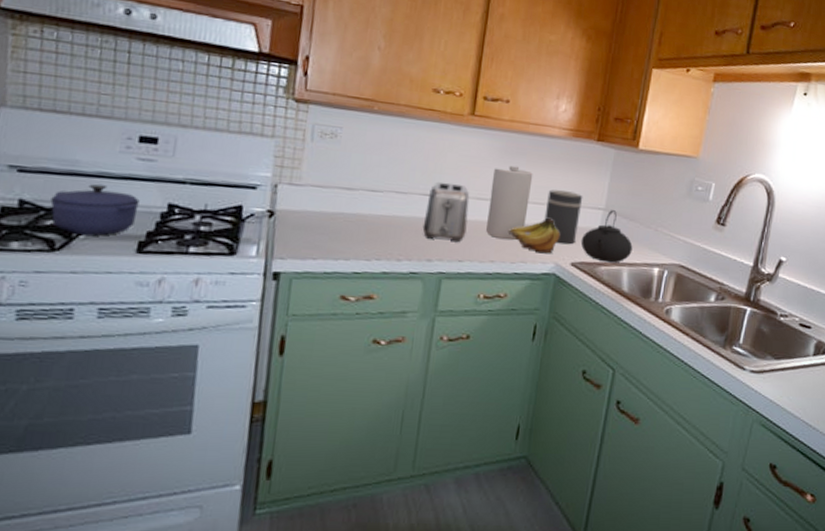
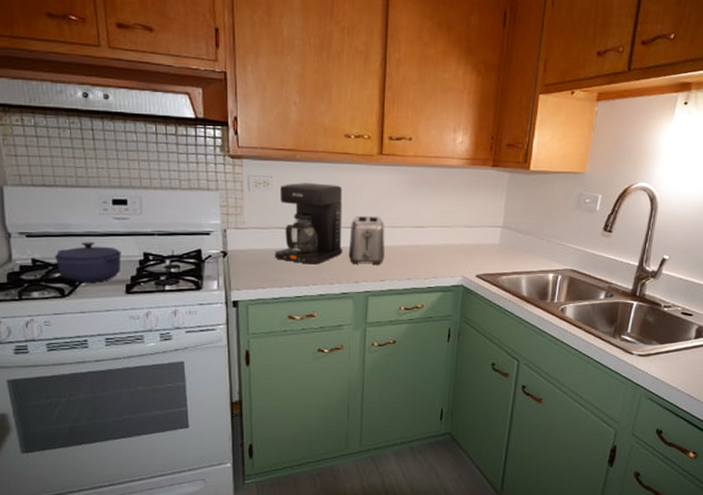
coffee maker: none [333,137,424,236] -> present [275,183,343,265]
paper towel holder: present [486,165,533,240] -> none [402,196,438,260]
fruit: present [508,217,561,254] -> none [420,238,465,269]
cylinder: present [544,189,583,245] -> none [450,214,483,260]
teakettle: present [580,210,633,263] -> none [483,227,529,272]

